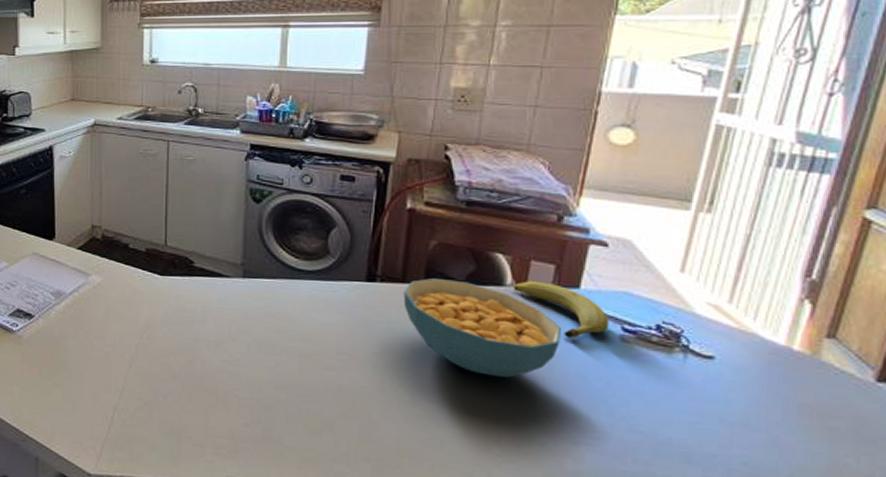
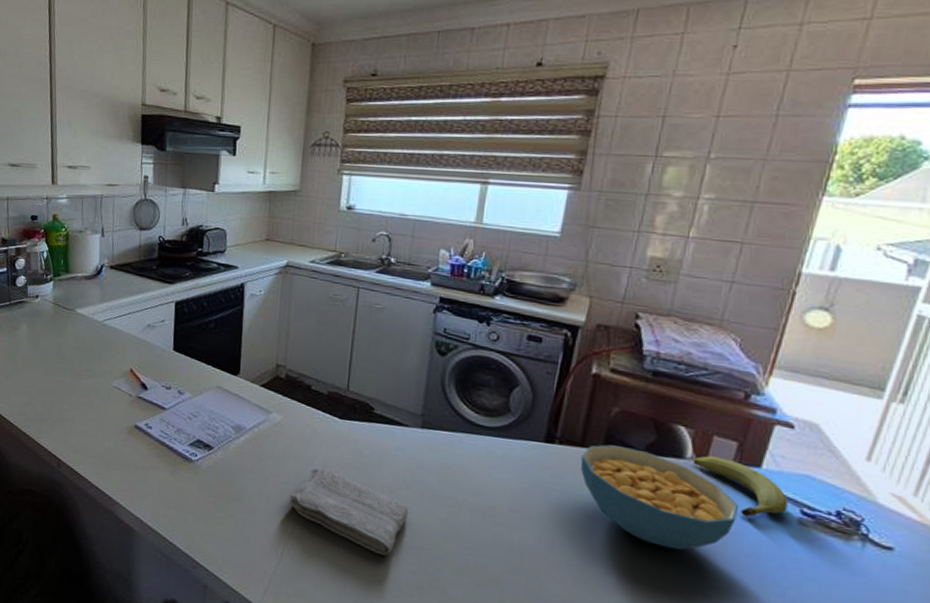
washcloth: none [115,326,236,411] -> present [289,467,409,556]

